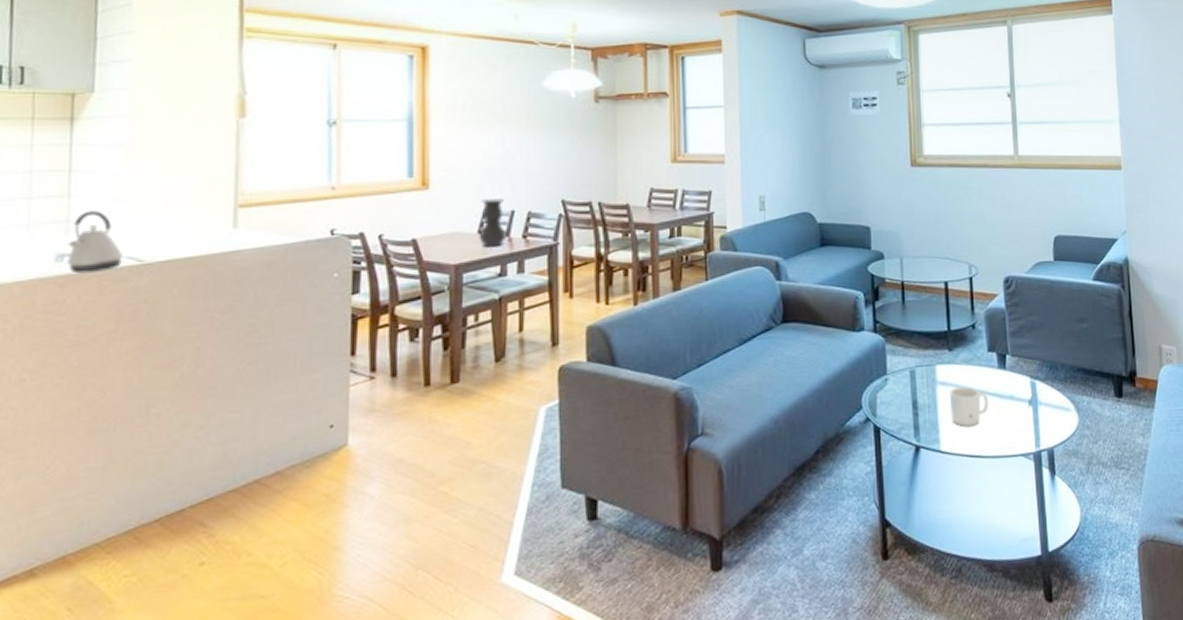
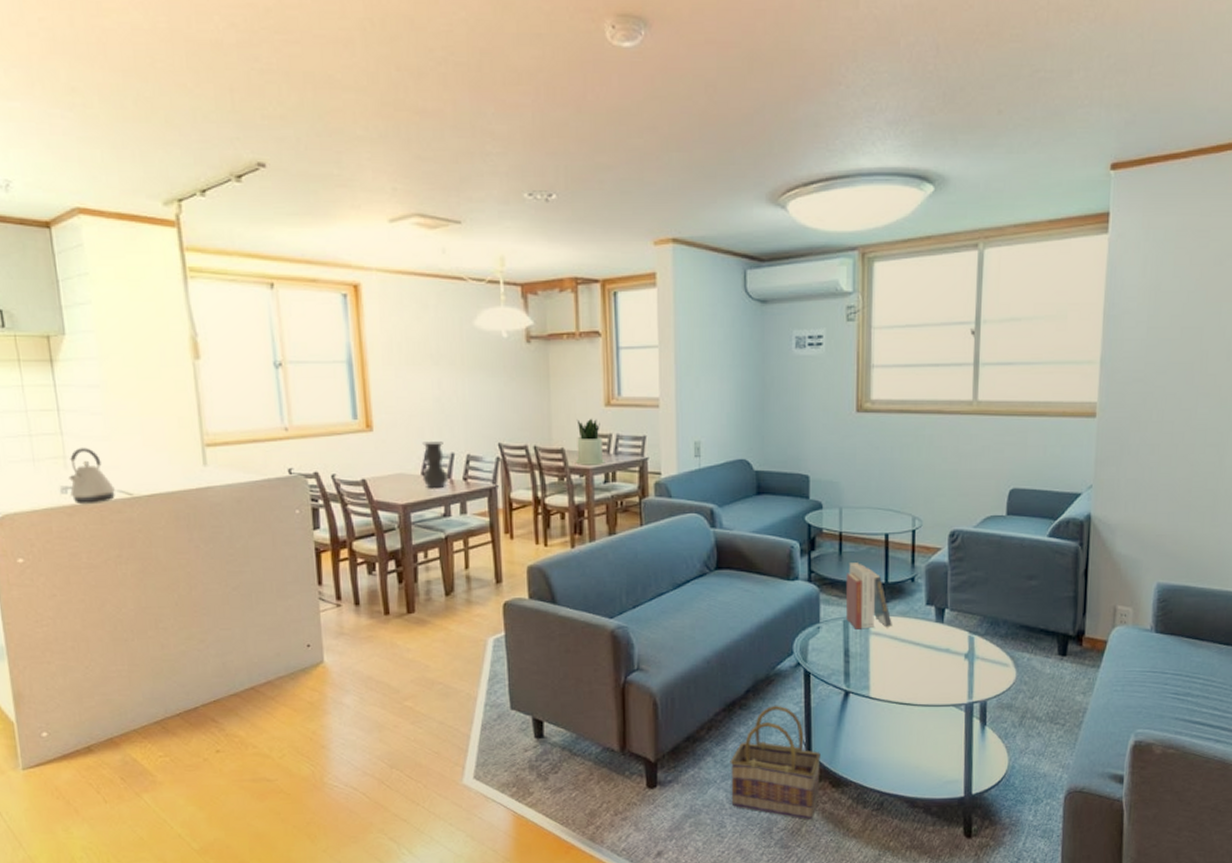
planter: none [640,174,671,221] -> present [574,418,605,465]
basket: none [800,465,895,596] -> present [730,705,821,821]
books: none [910,310,957,380] -> present [845,561,892,630]
mug: present [949,387,989,426] -> none [882,638,923,675]

